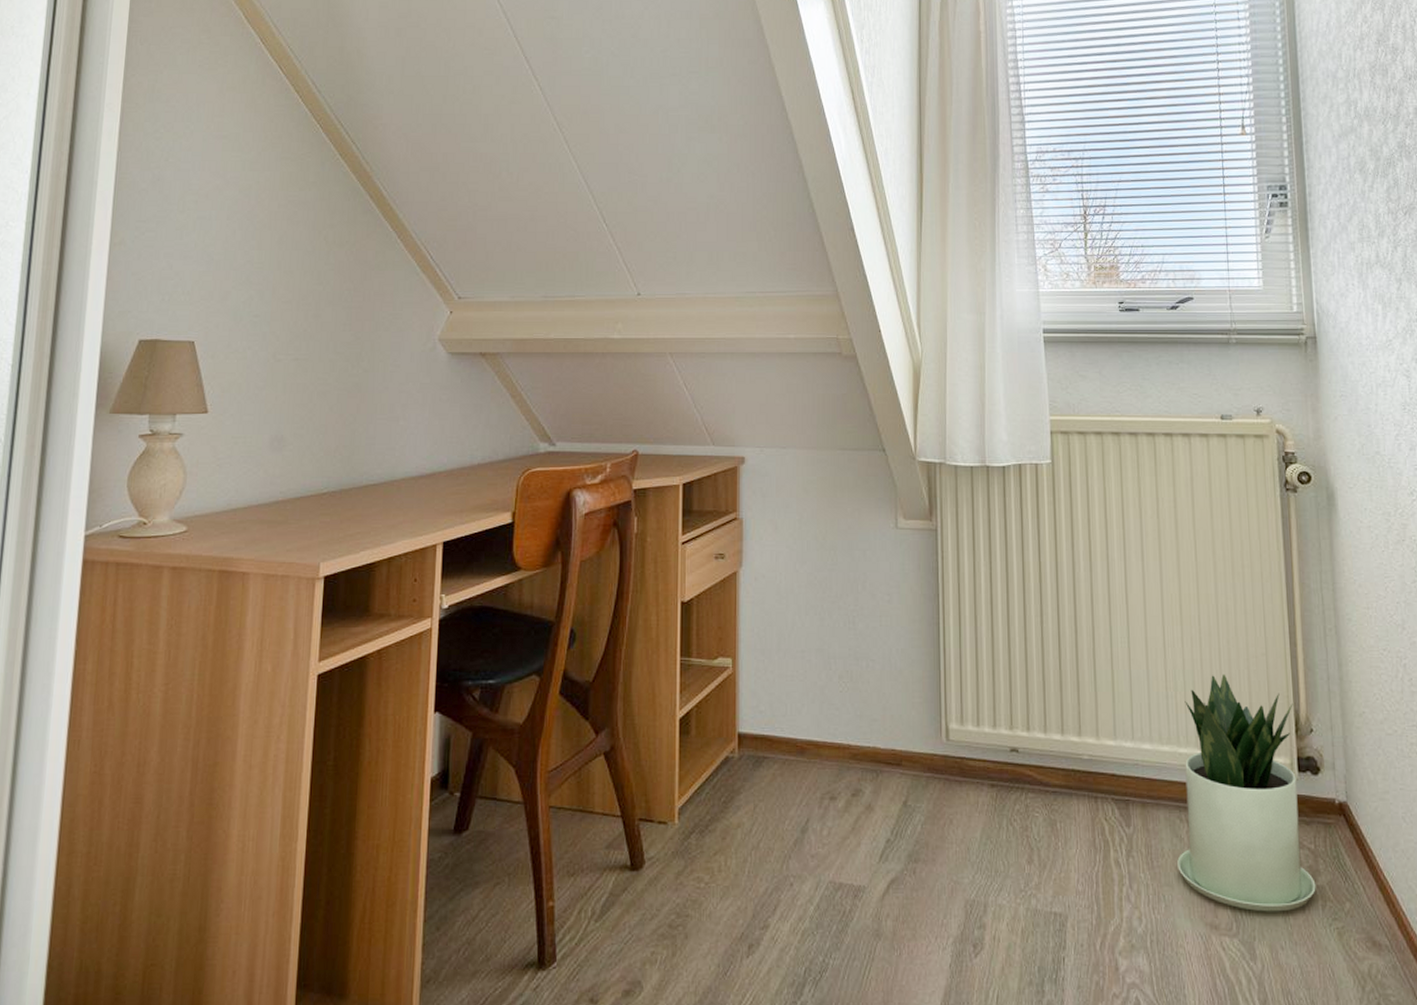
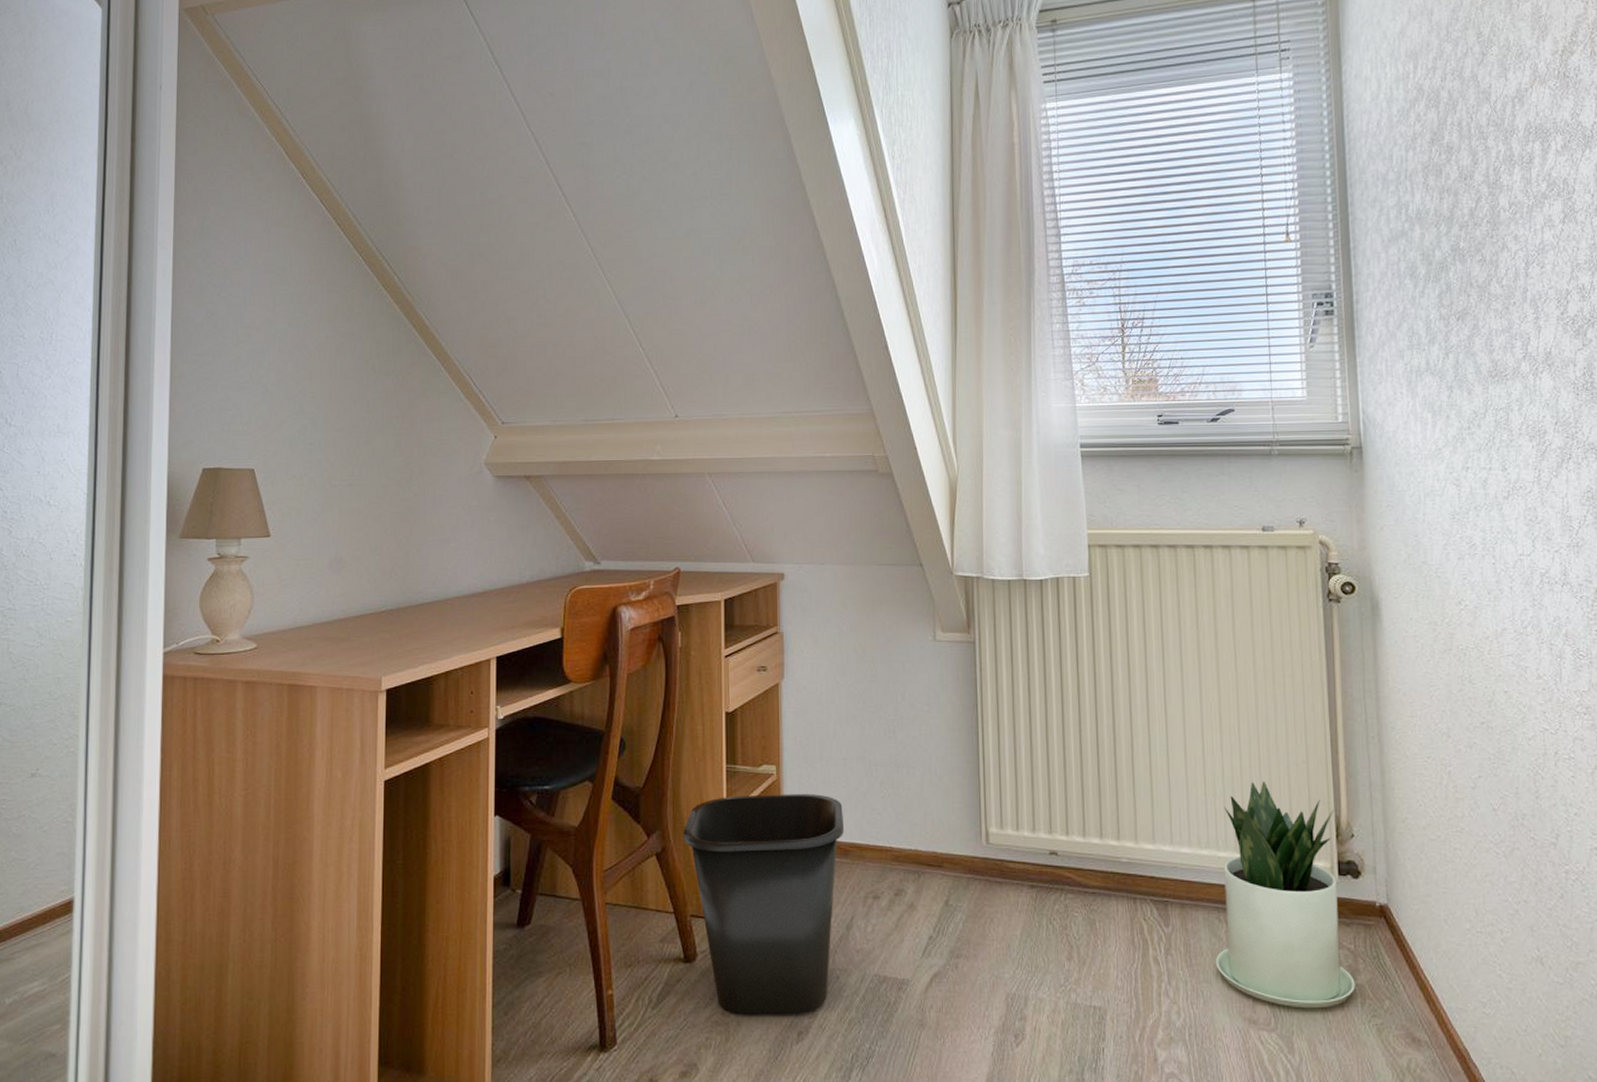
waste bin: none [633,687,801,927] -> present [683,793,845,1015]

